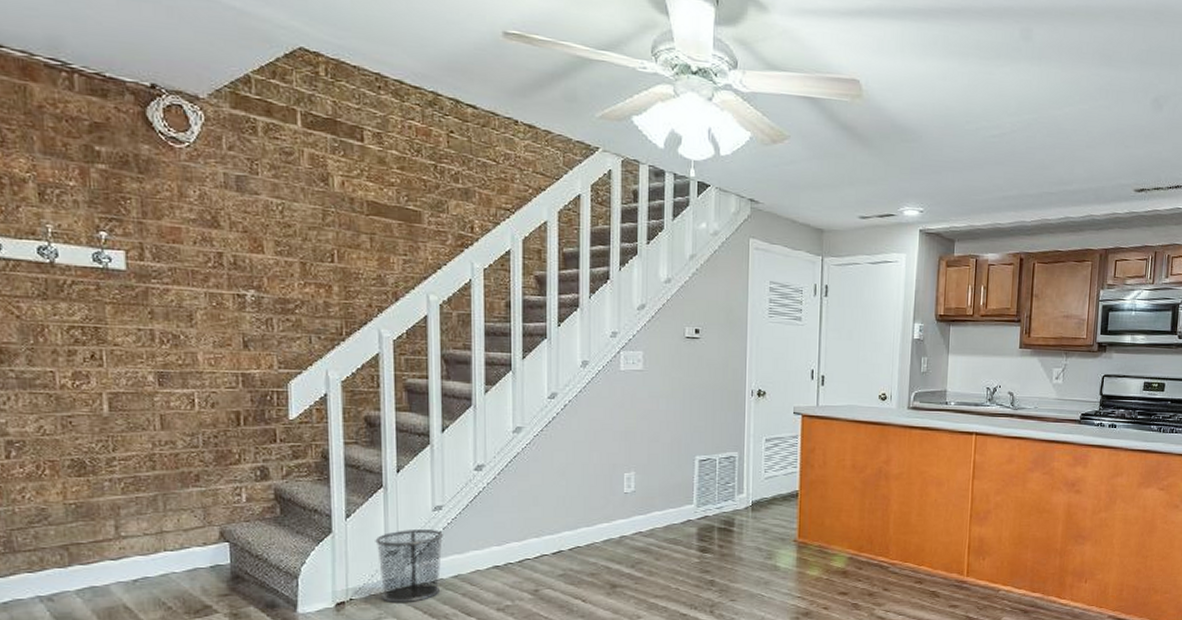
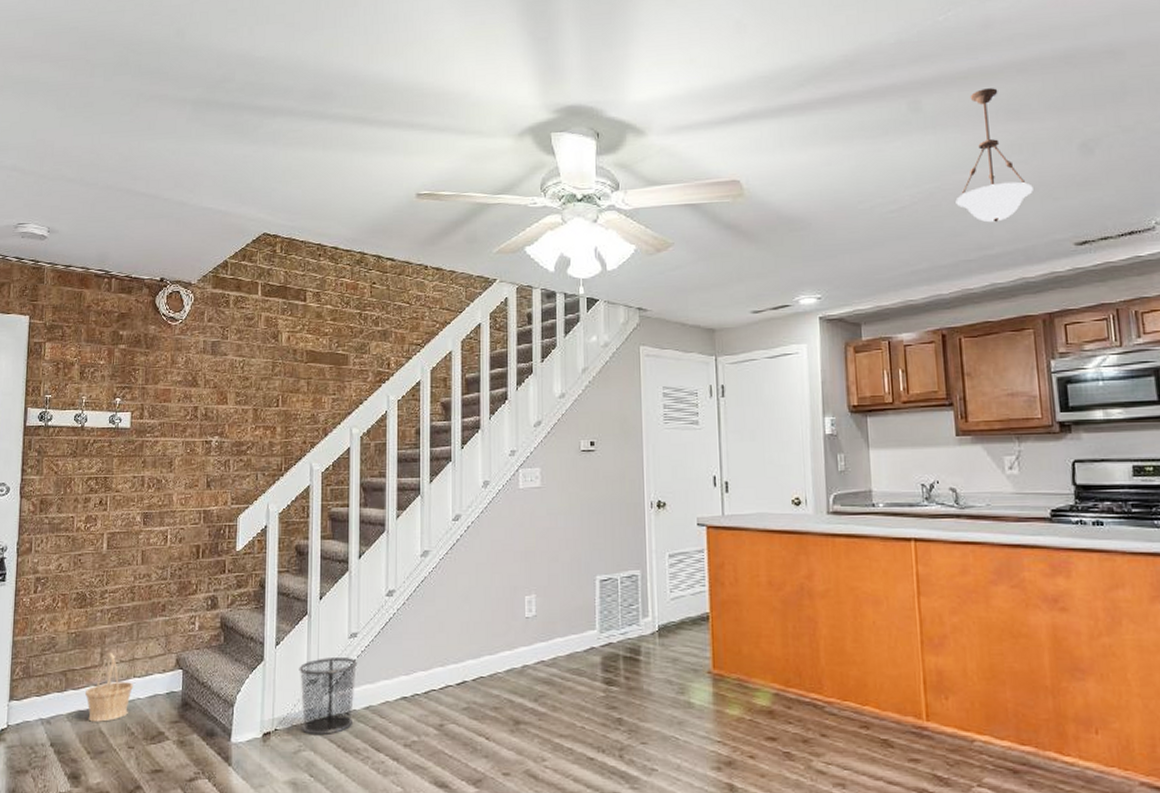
basket: none [99,525,165,598] -> present [85,652,133,722]
pendant light: none [1048,29,1111,161] -> present [955,88,1033,223]

